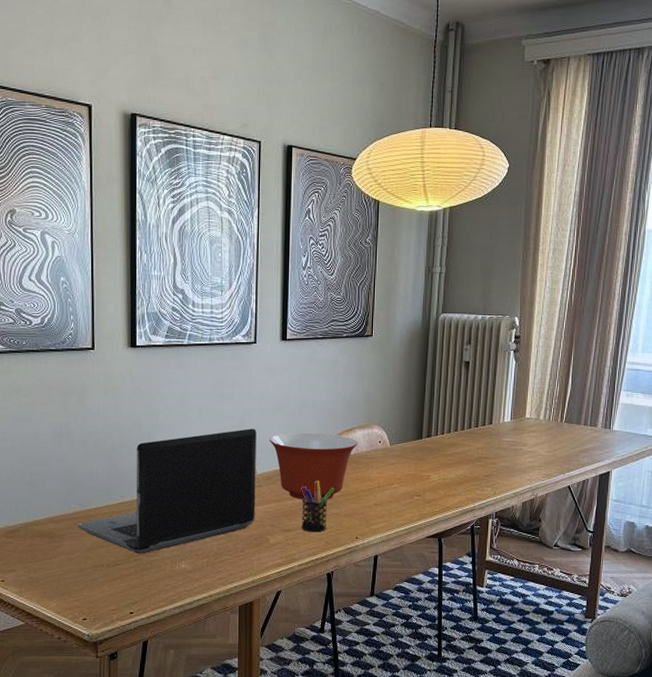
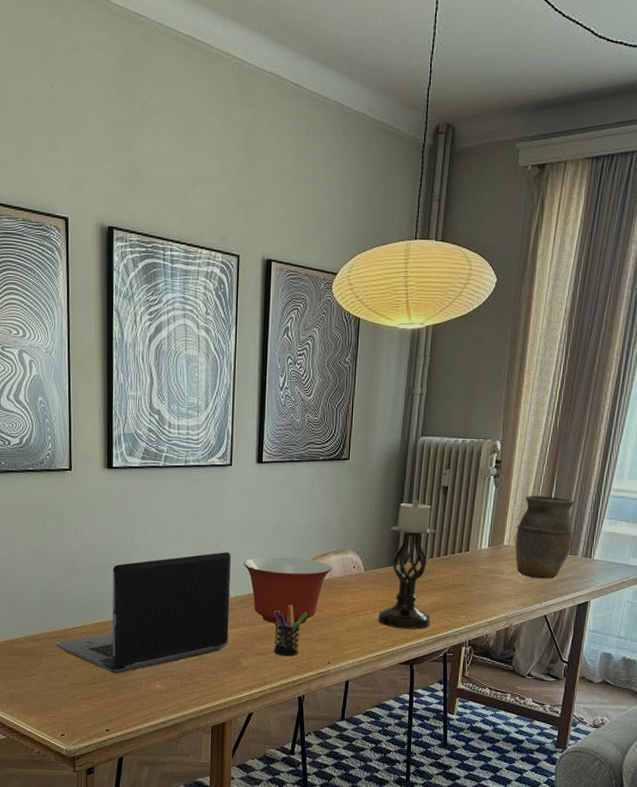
candle holder: none [404,375,459,502] -> present [377,500,435,629]
vase: none [537,369,593,451] -> present [515,495,575,579]

